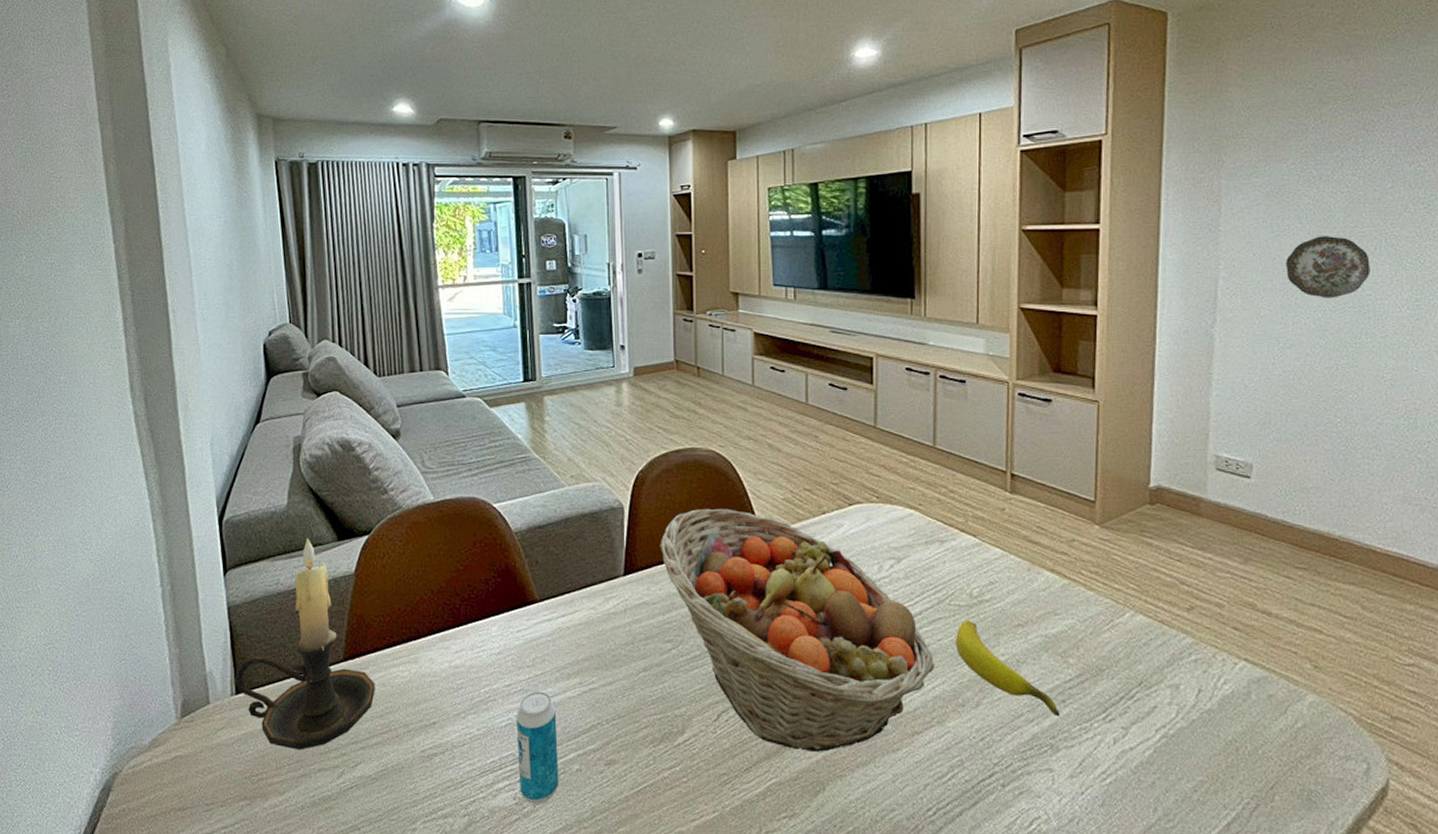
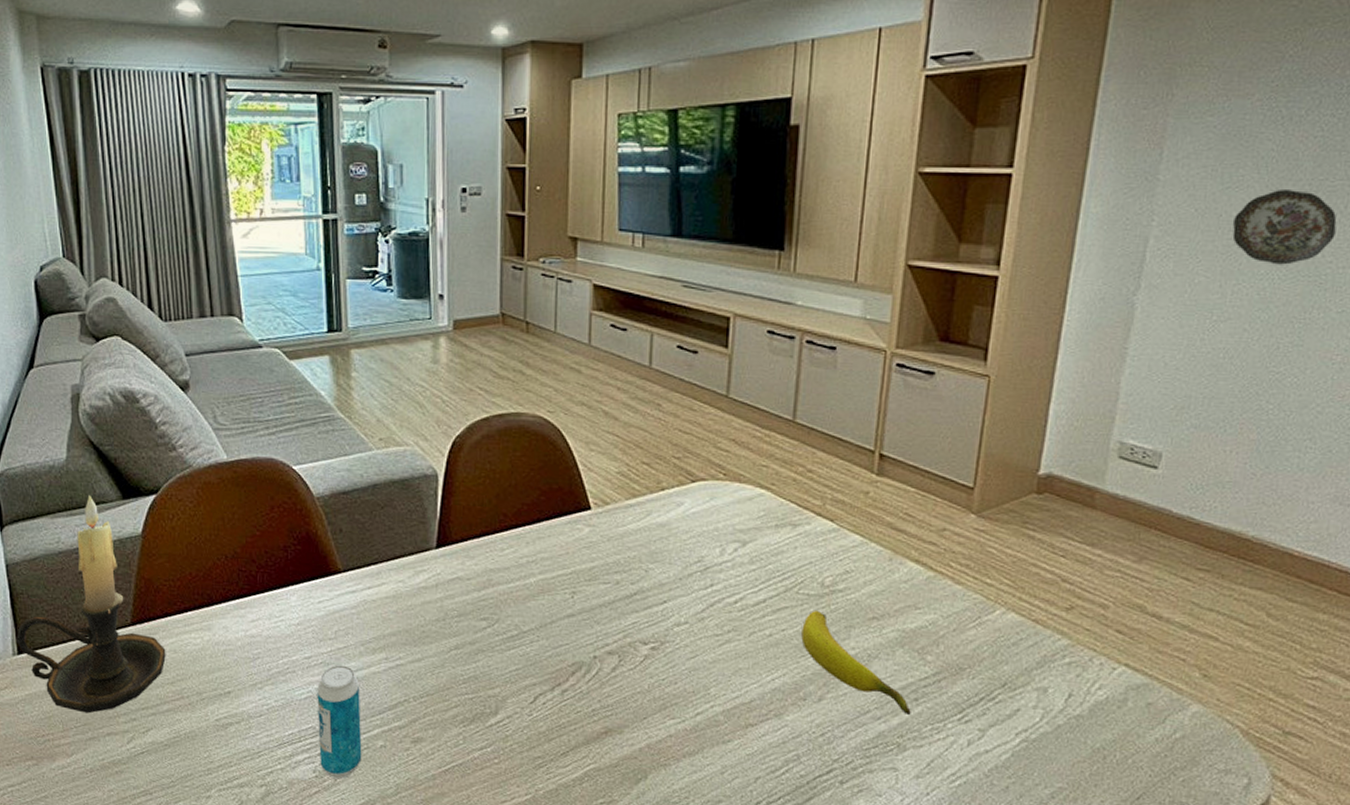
fruit basket: present [658,508,934,752] -> none [476,479,776,740]

